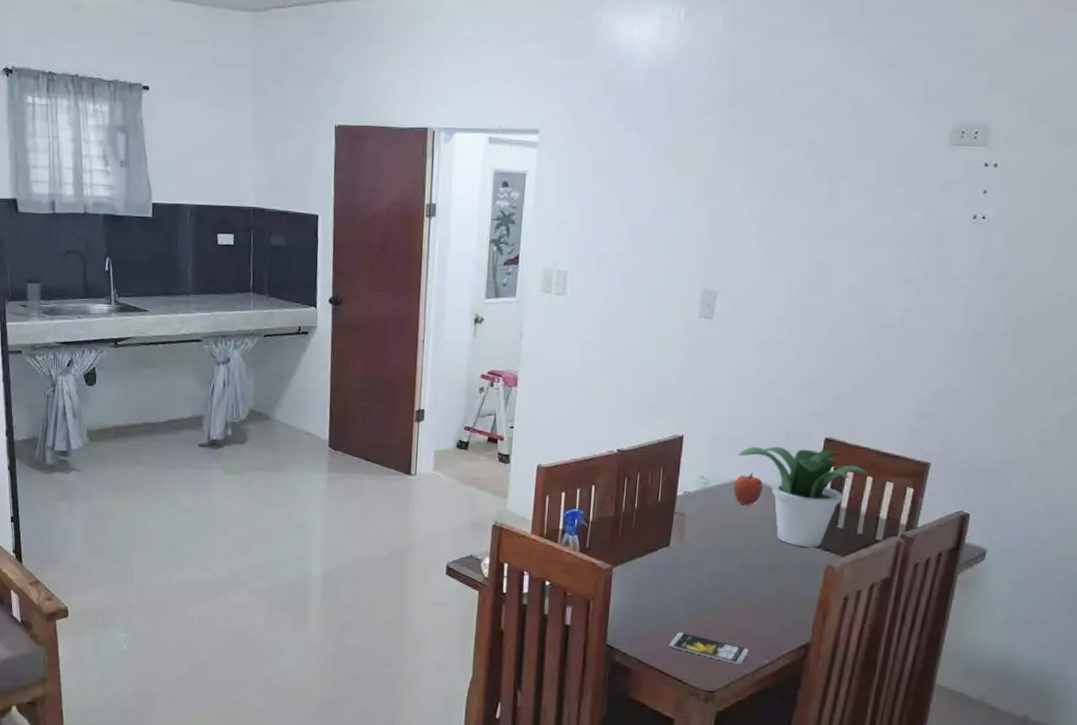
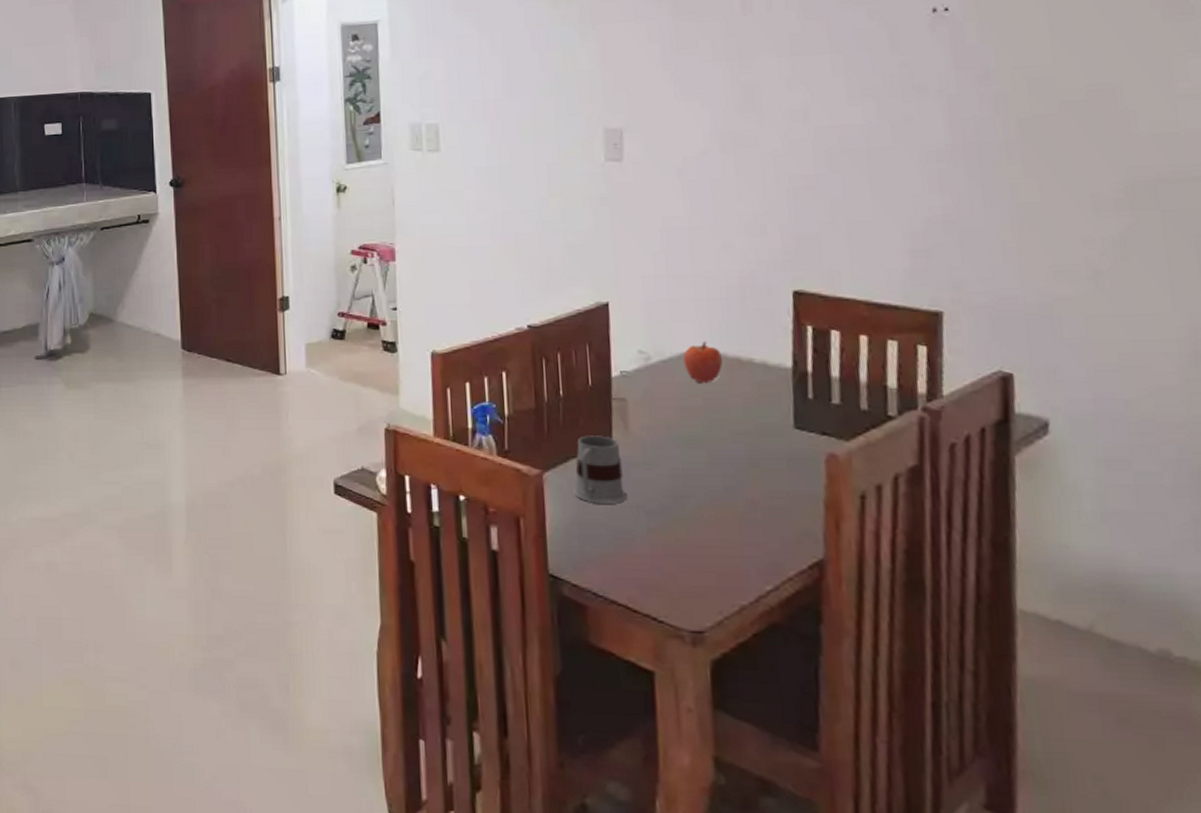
mug: none [634,540,675,594] -> present [573,435,626,504]
smartphone: present [669,632,749,665] -> none [631,553,742,593]
potted plant: present [738,446,869,547] -> none [683,305,862,431]

